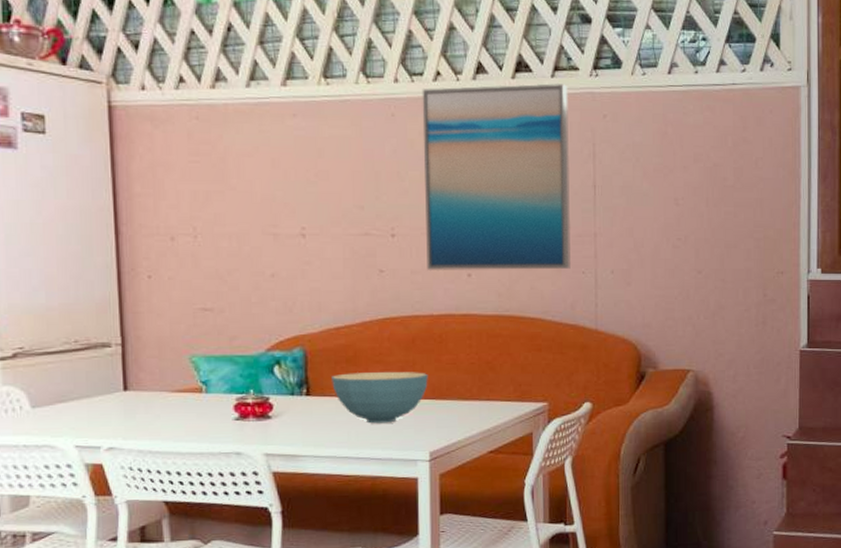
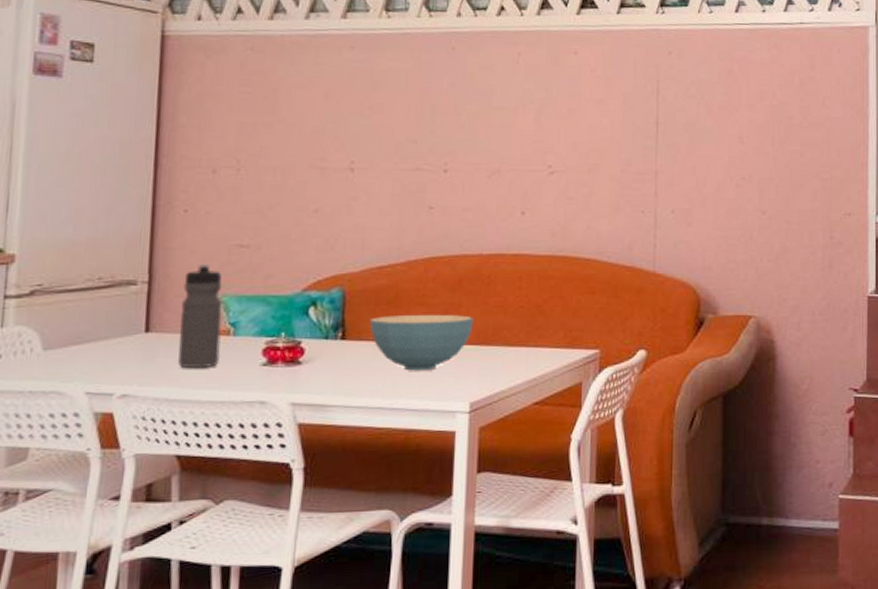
water bottle: none [154,326,196,422] -> present [178,263,223,367]
wall art: present [422,84,571,271] -> none [479,20,633,209]

